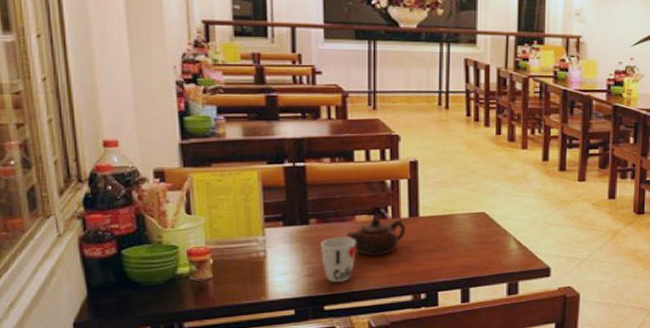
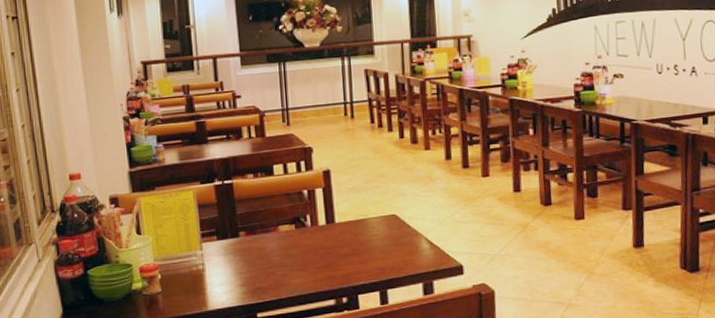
cup: present [321,237,356,283] -> none [250,246,282,291]
teapot: present [346,216,406,257] -> none [272,225,325,264]

